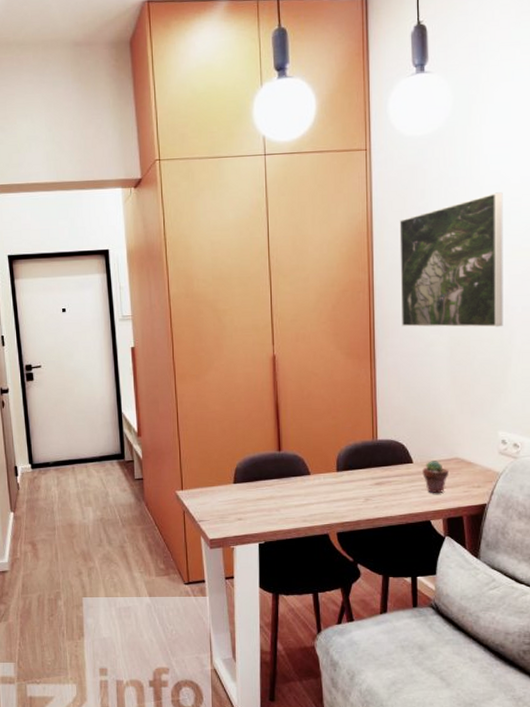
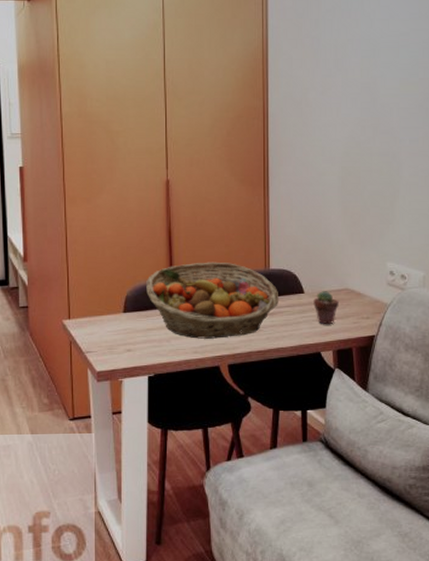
fruit basket: none [255,433,388,508] -> present [146,262,279,339]
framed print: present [399,192,503,328] -> none [294,26,392,159]

